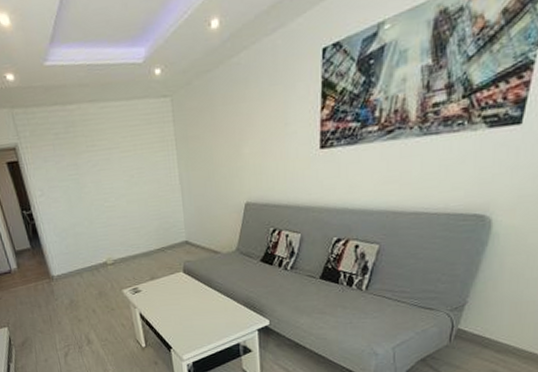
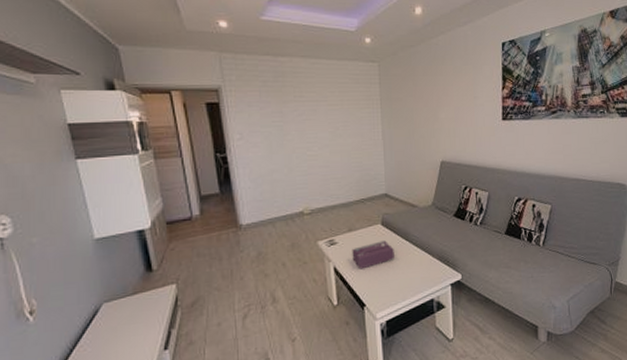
tissue box: none [155,288,198,315] -> present [352,240,394,270]

